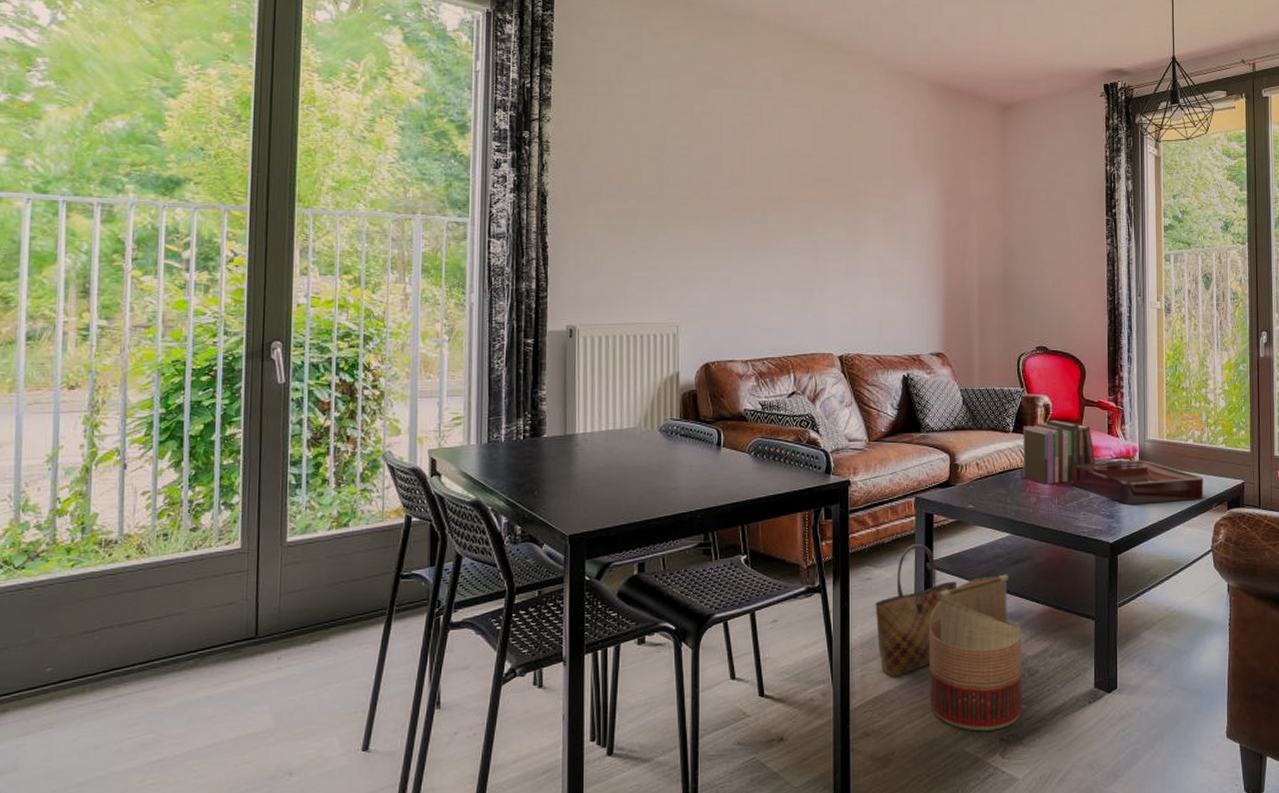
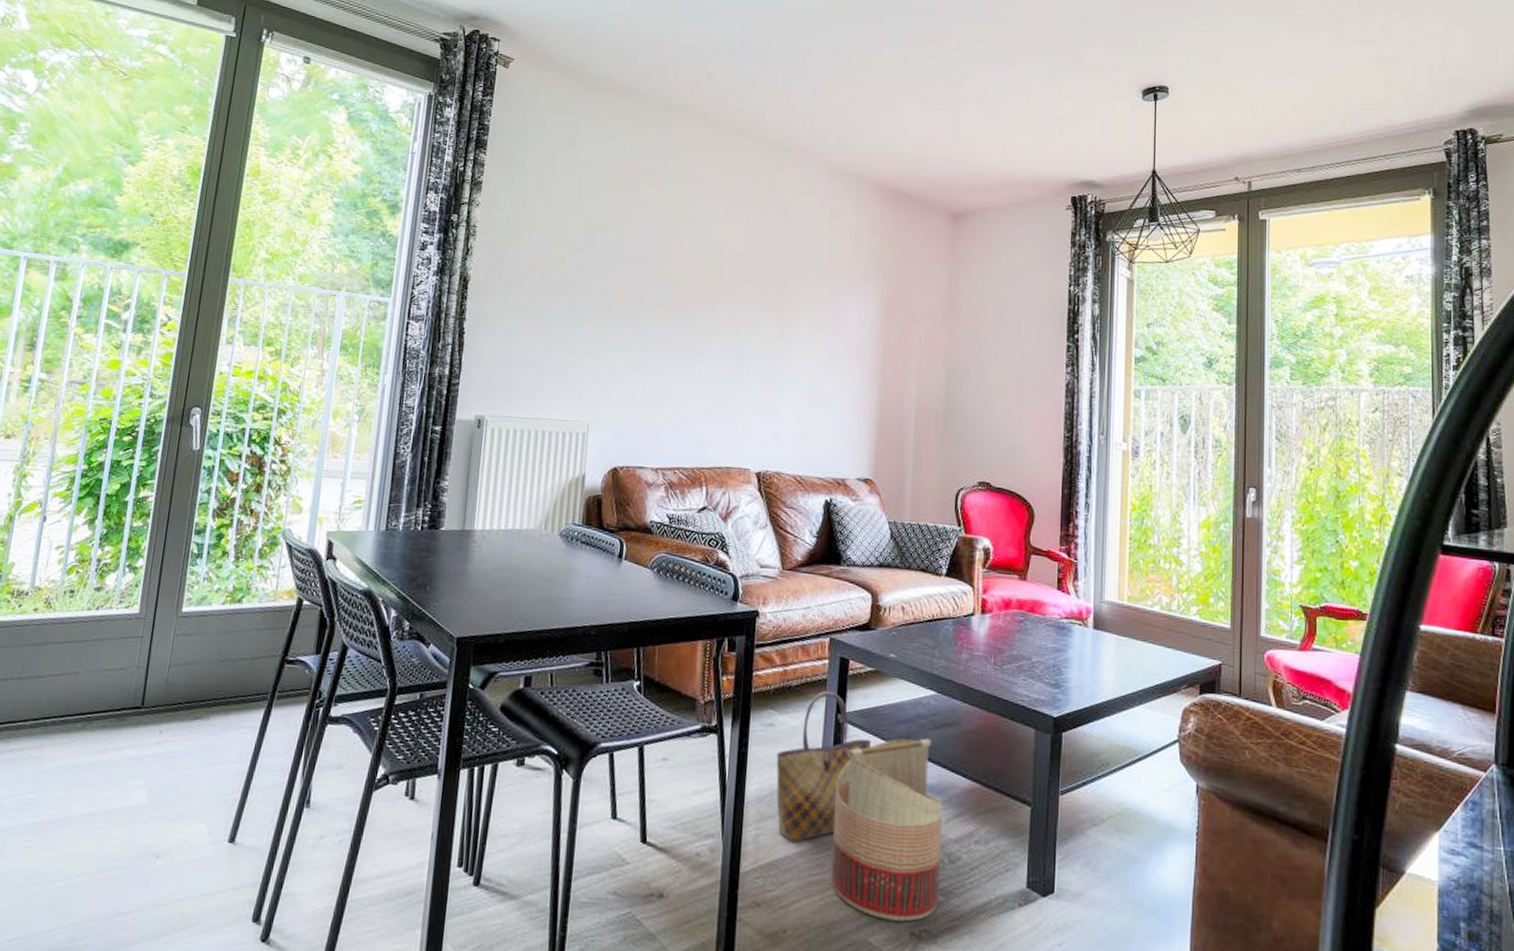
books: present [1023,419,1095,485] -> none [955,566,1041,641]
decorative tray: present [1071,460,1204,505] -> none [1011,619,1171,679]

